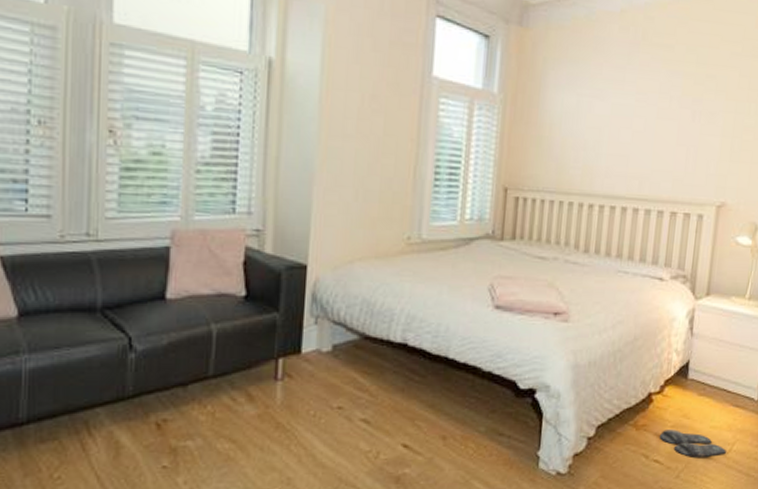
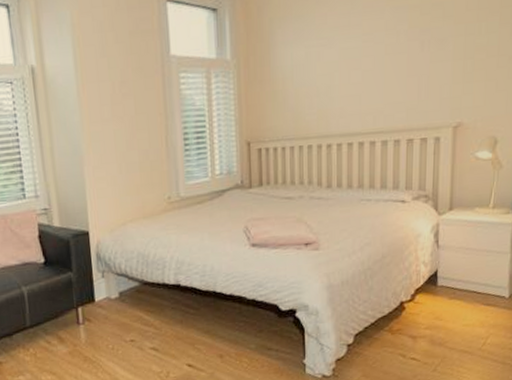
slippers: present [659,429,726,459] -> none [414,330,480,353]

